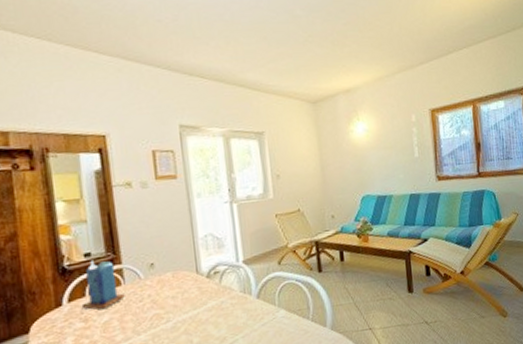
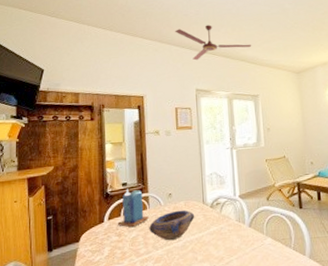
bowl: none [126,282,187,323] -> present [149,210,195,241]
ceiling fan: none [145,35,253,86] -> present [175,25,252,61]

